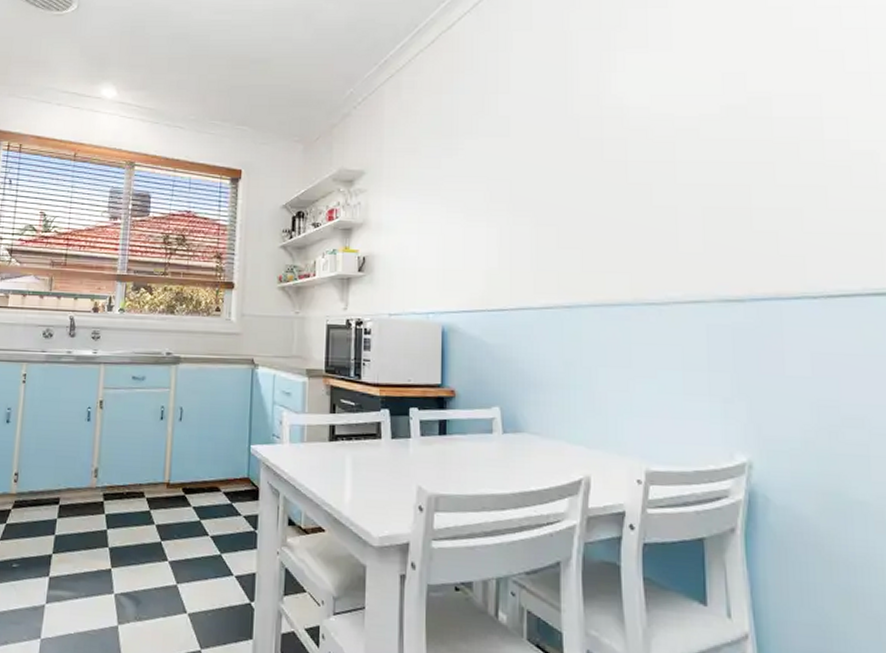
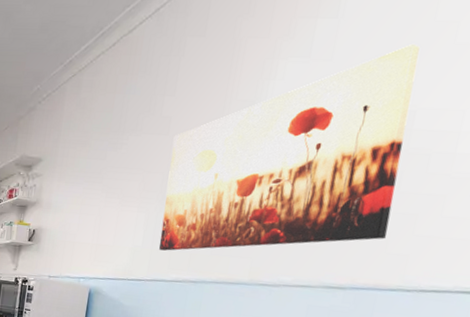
wall art: none [516,31,775,271] -> present [159,45,420,251]

